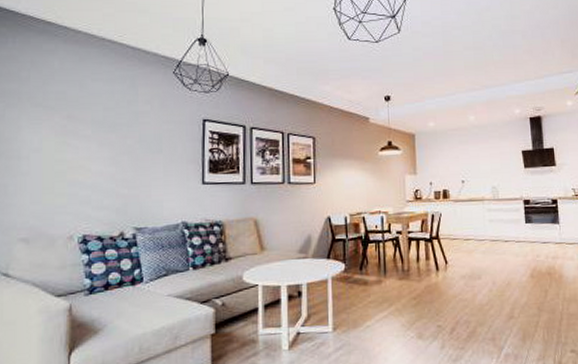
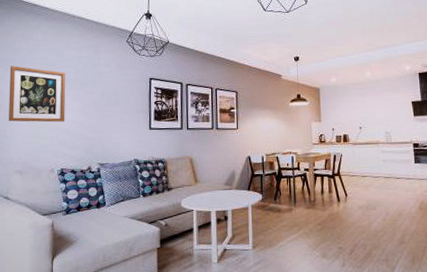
wall art: none [9,101,91,175] -> present [8,66,66,122]

